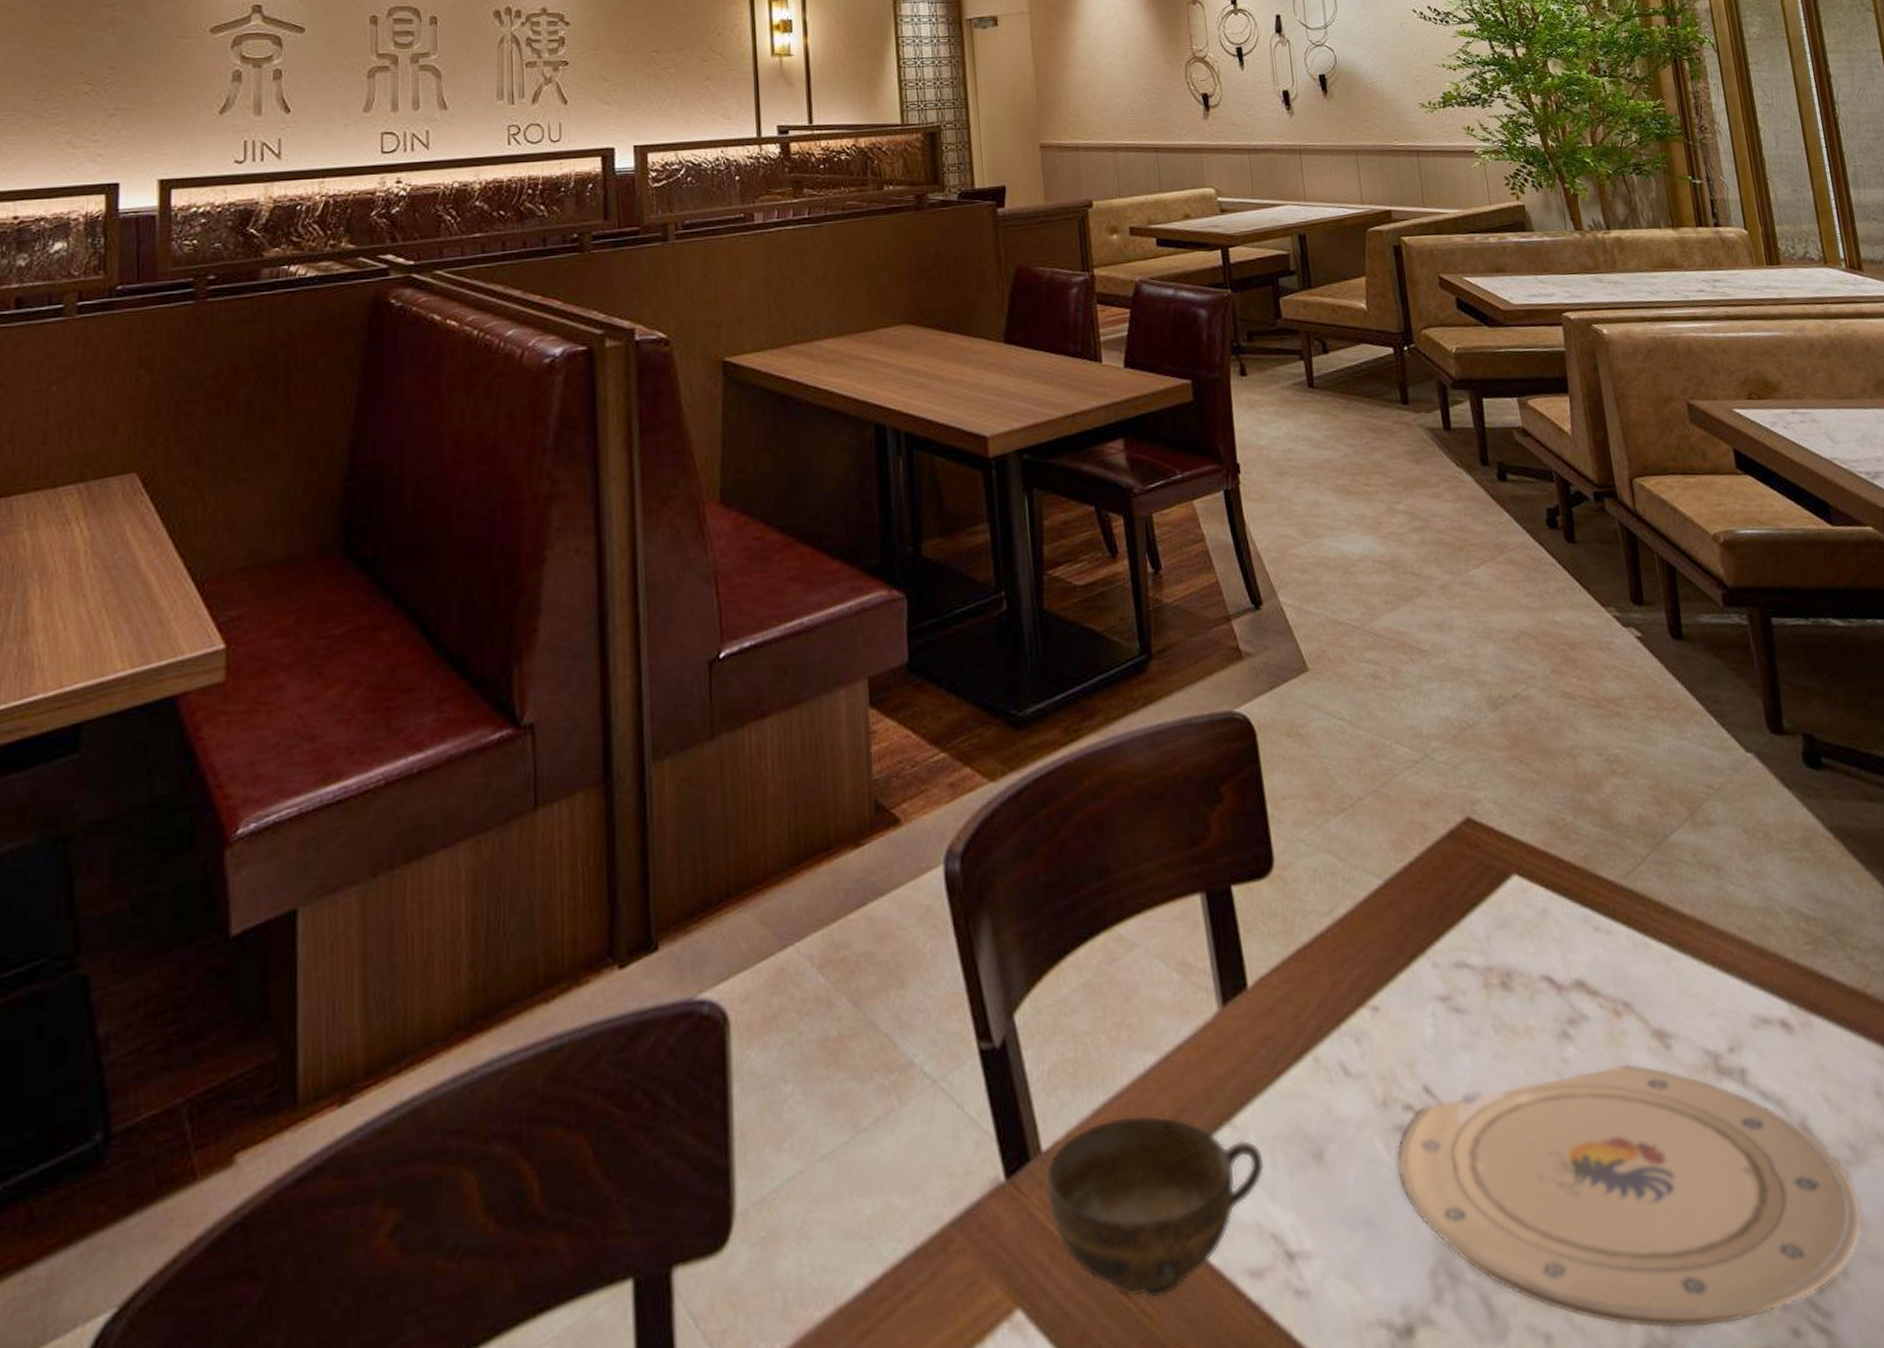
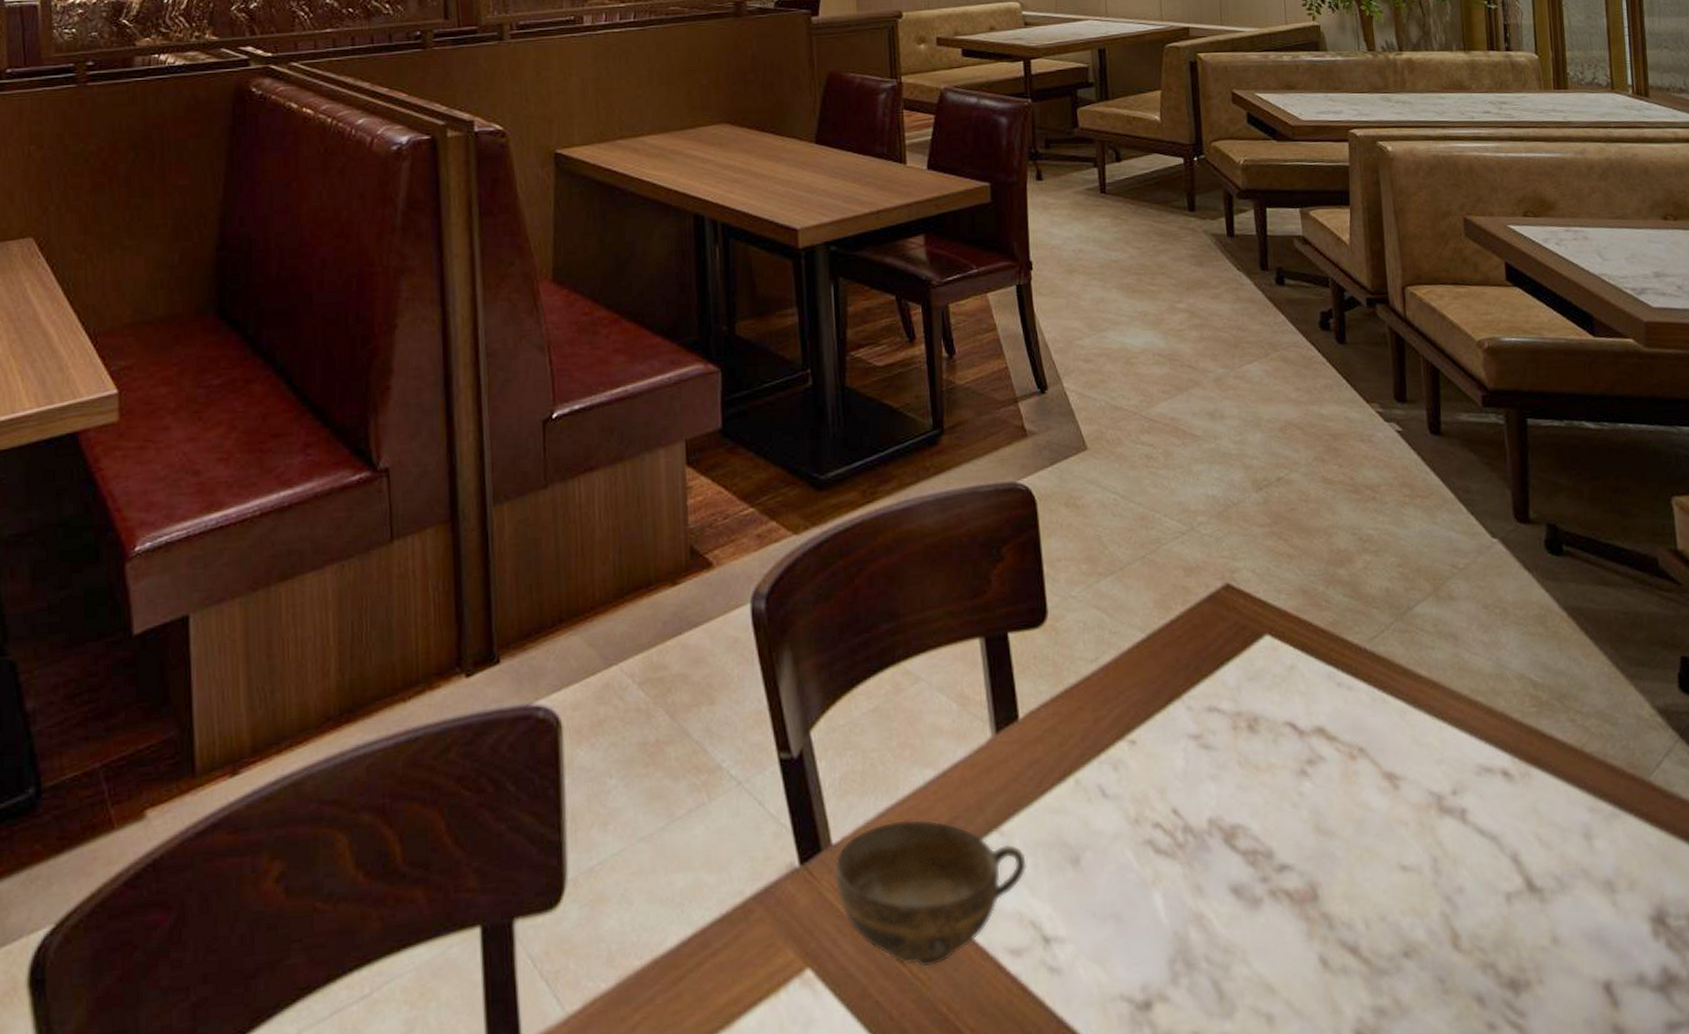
plate: present [1396,1064,1863,1329] -> none [1144,800,1561,1018]

